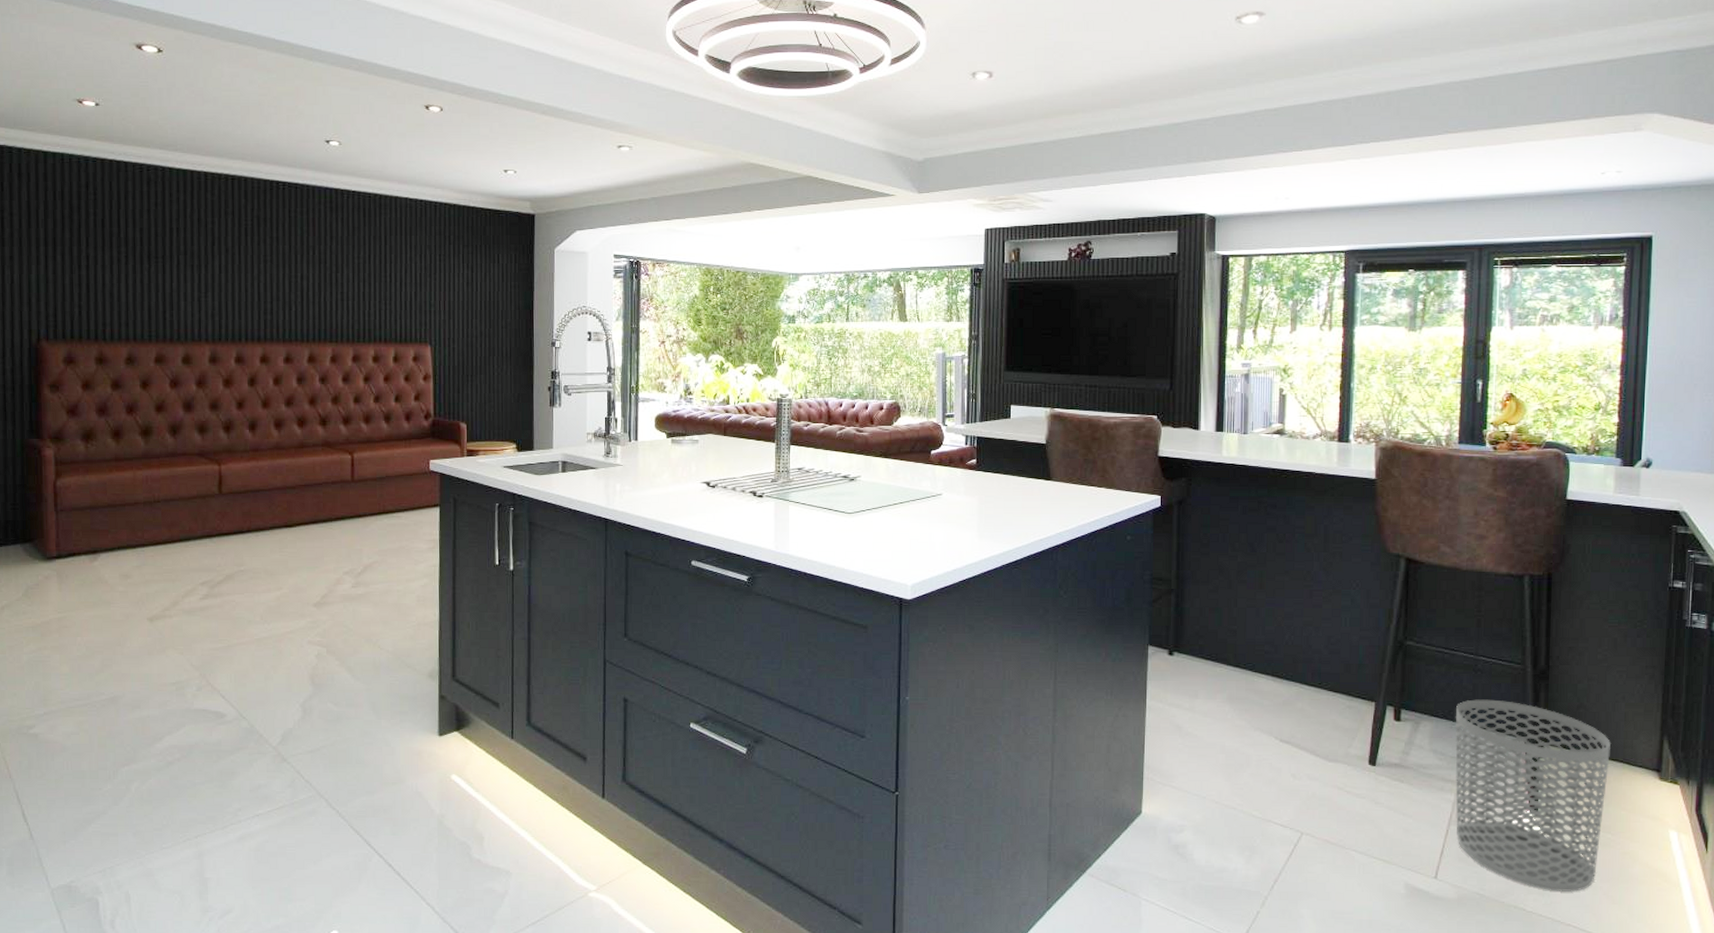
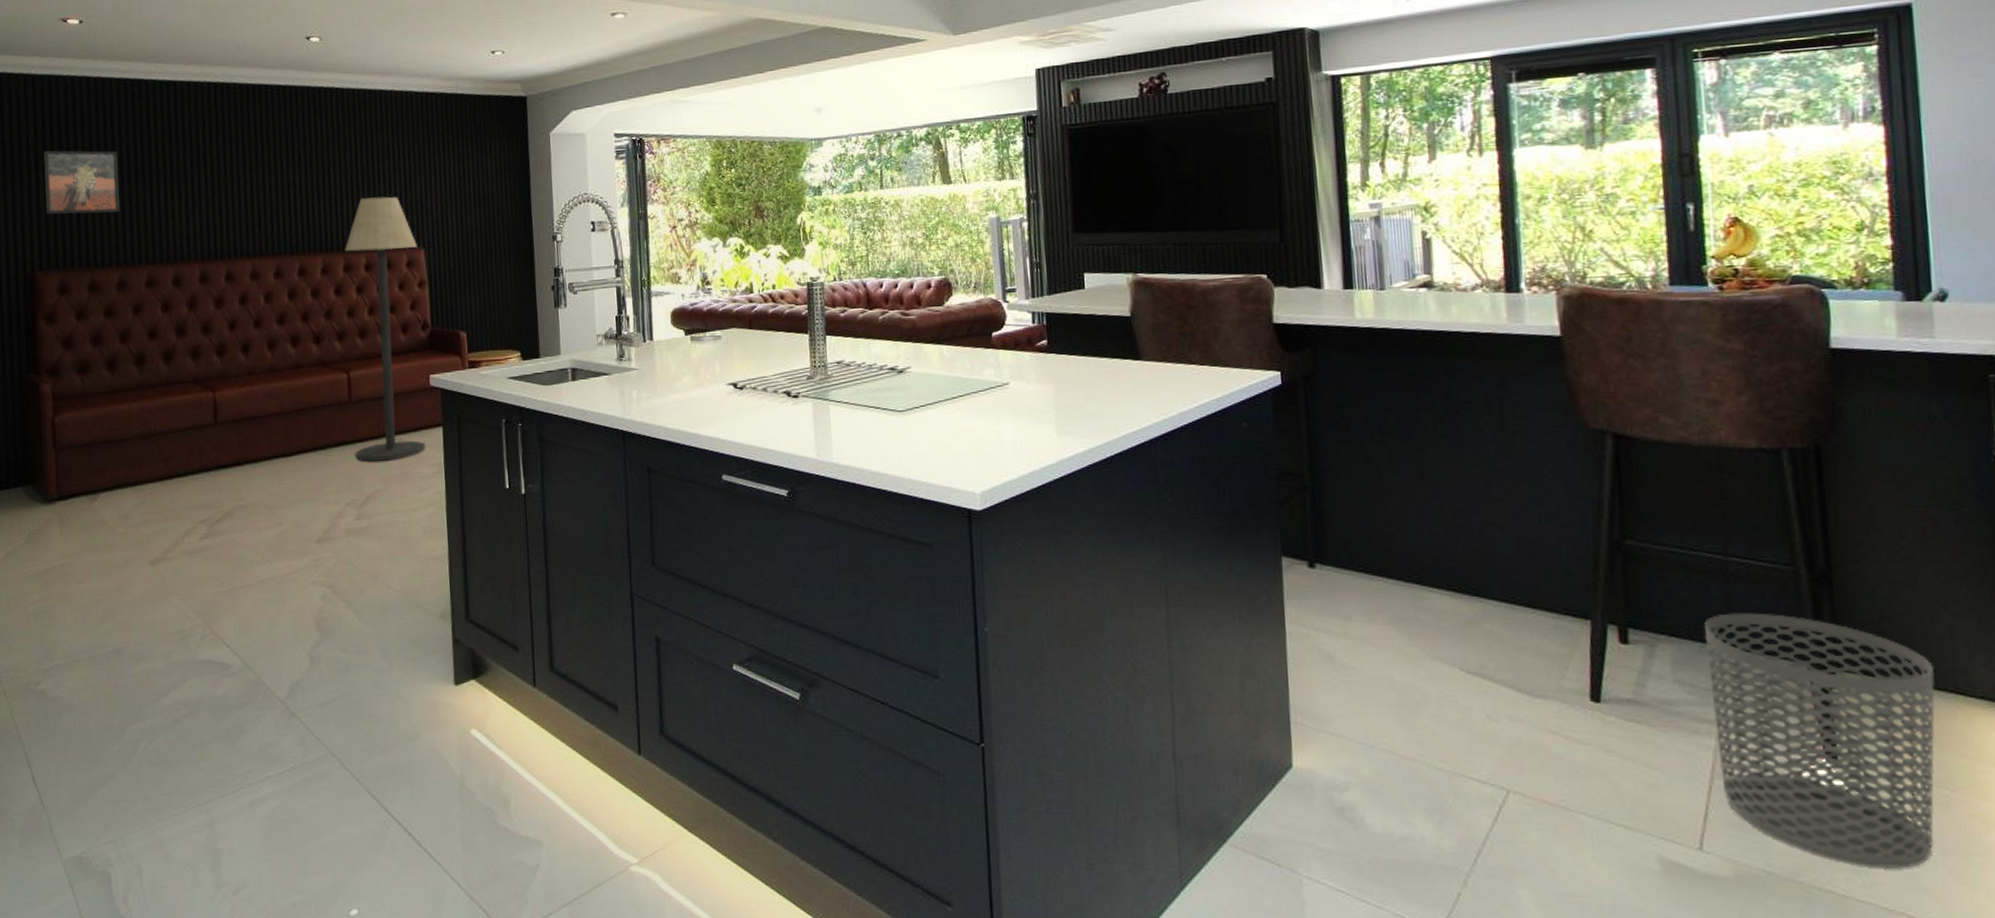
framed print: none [53,226,131,290] -> present [43,150,120,215]
floor lamp: none [354,295,424,536] -> present [345,196,426,462]

